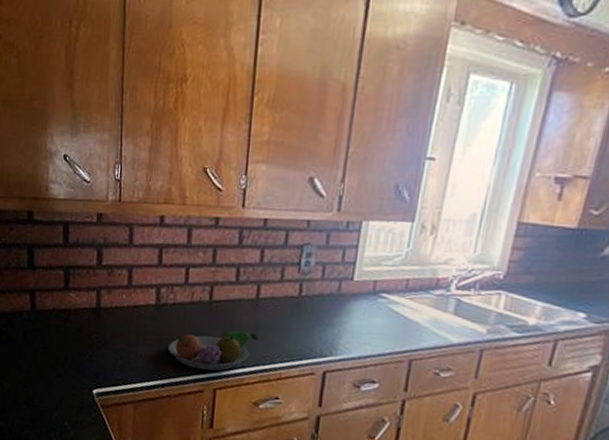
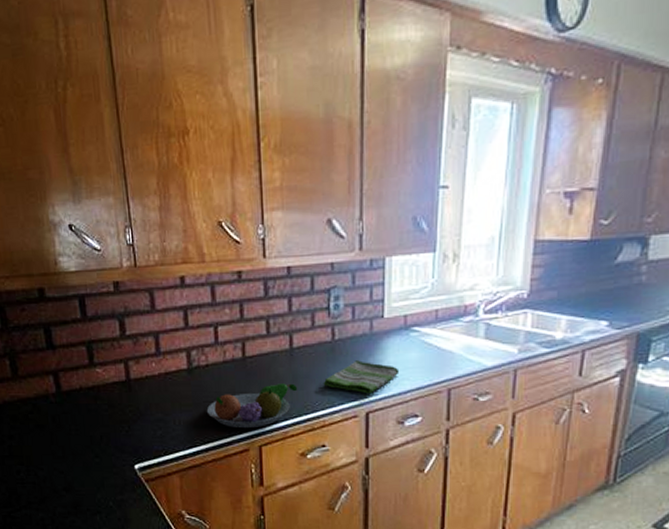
dish towel: none [284,318,363,354] -> present [323,360,400,394]

